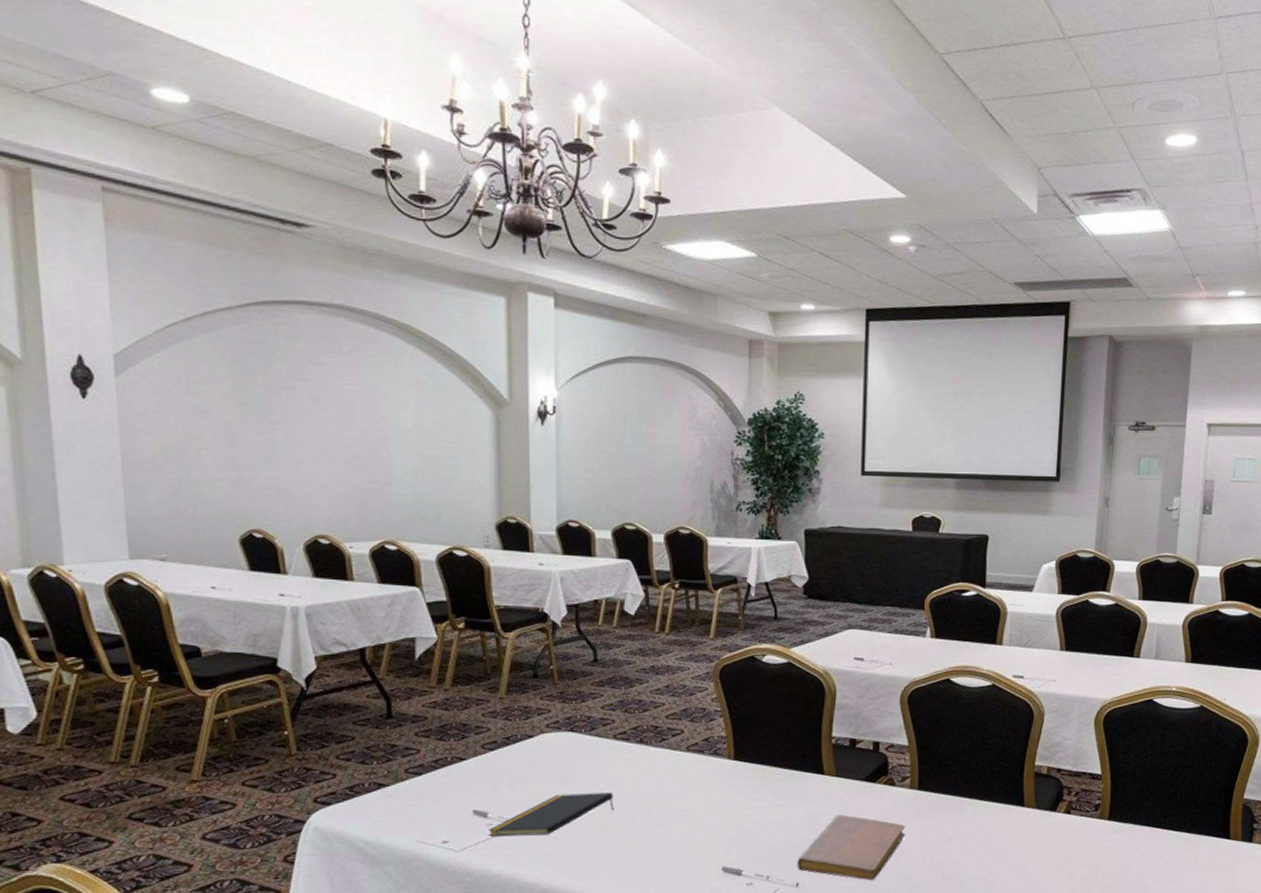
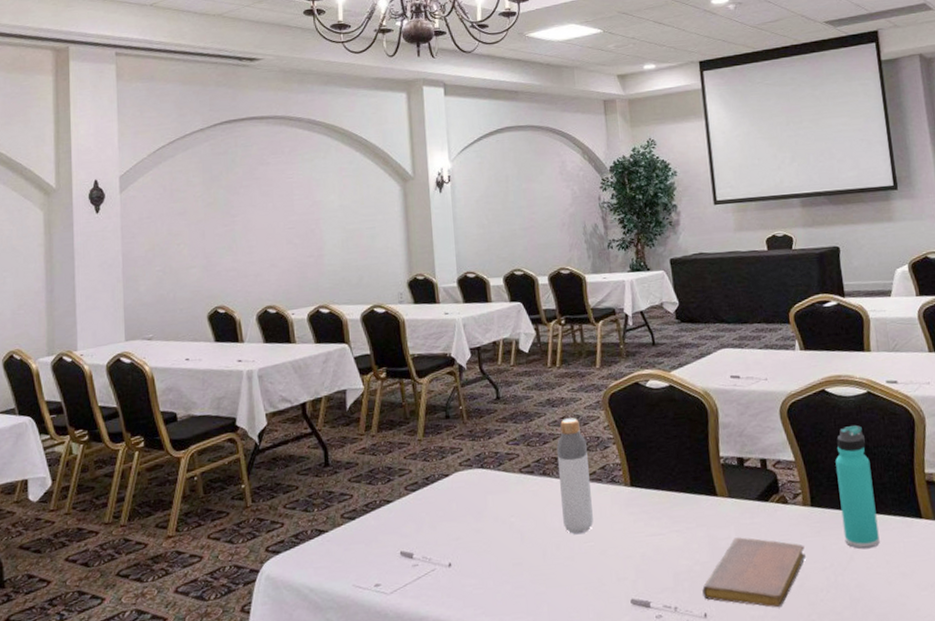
notepad: present [489,792,614,837] -> none [415,527,525,578]
bottle: none [658,687,691,802] -> present [557,417,593,534]
thermos bottle: none [946,715,983,832] -> present [835,424,880,549]

